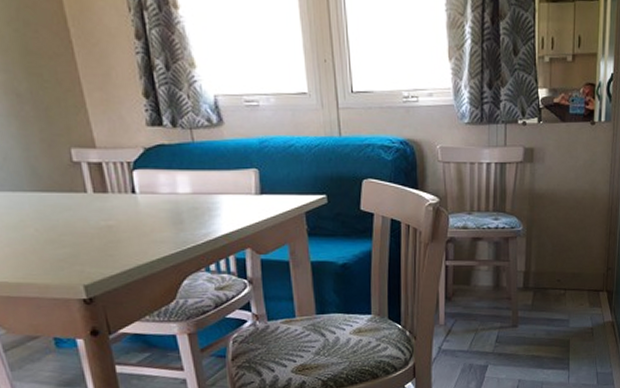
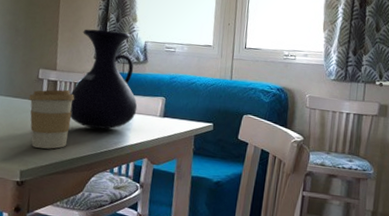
coffee cup: none [66,173,139,254] -> present [28,89,75,149]
vase: none [120,83,224,221] -> present [70,29,138,130]

